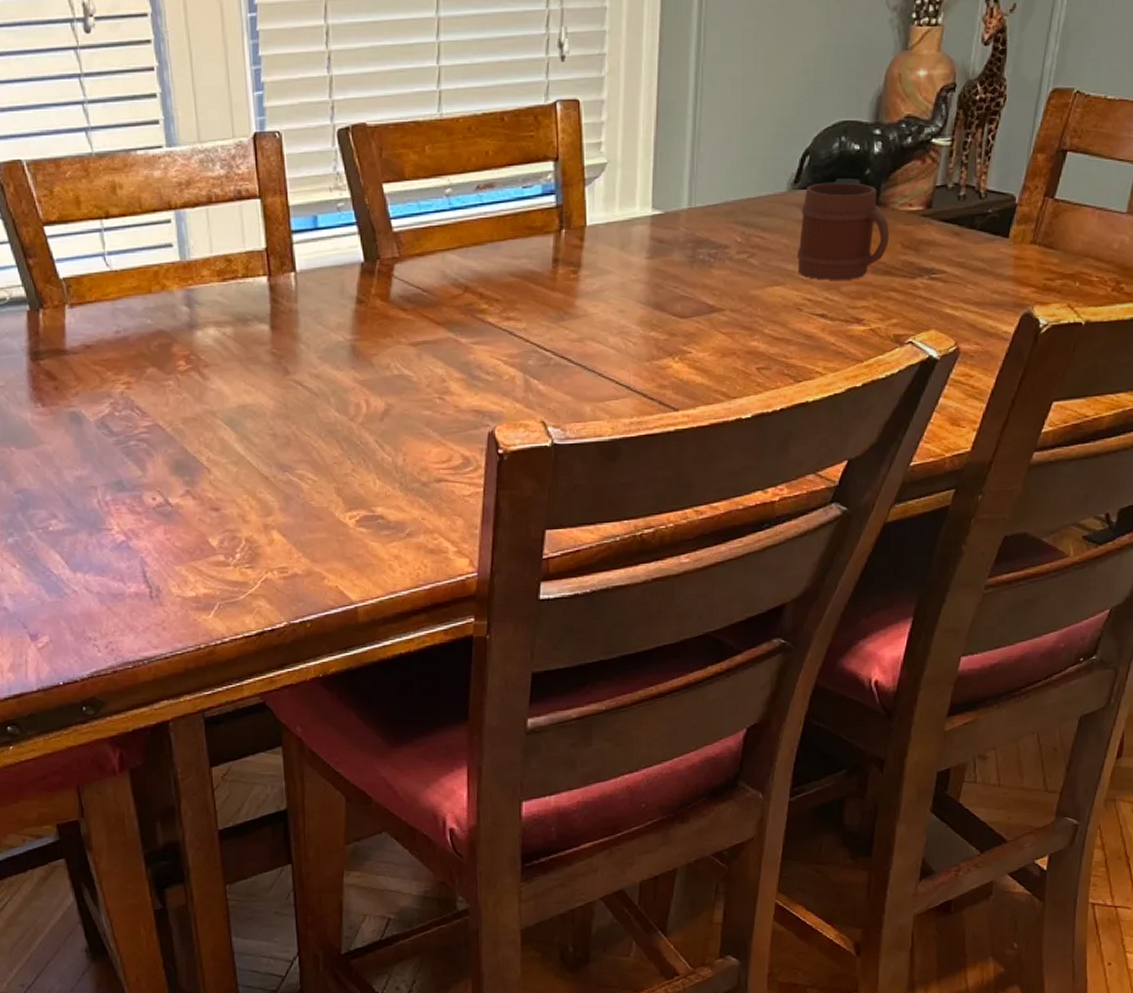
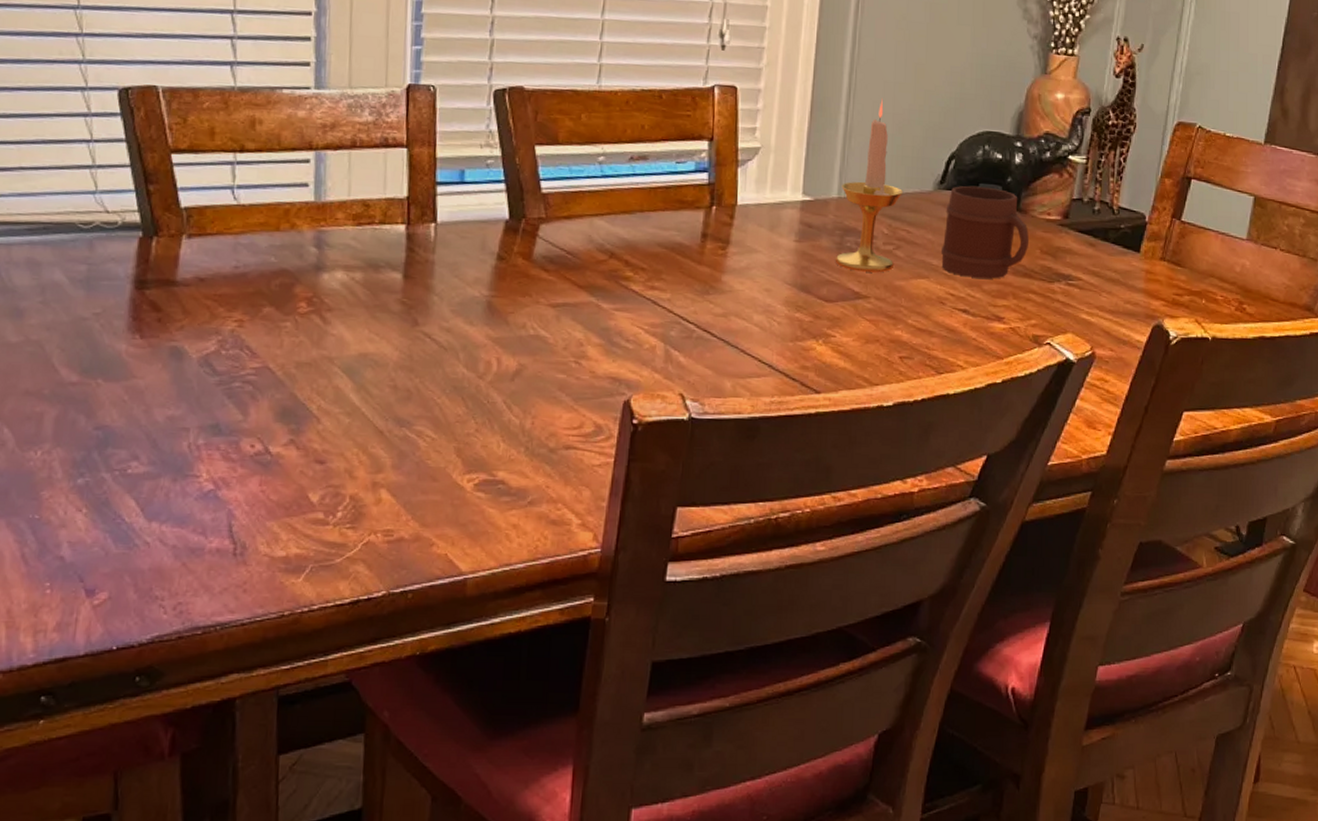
candlestick: none [688,97,757,284] -> present [835,99,904,273]

